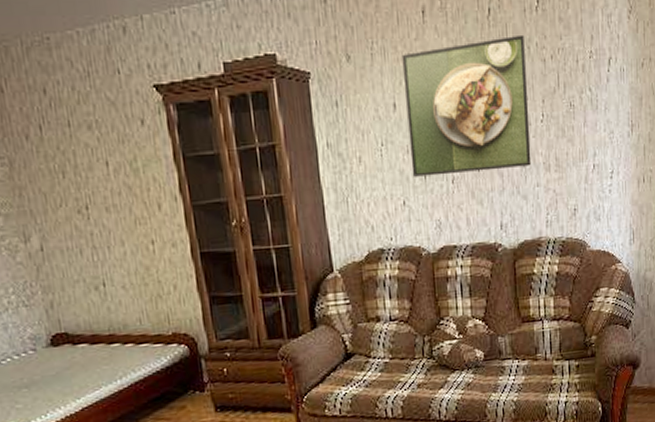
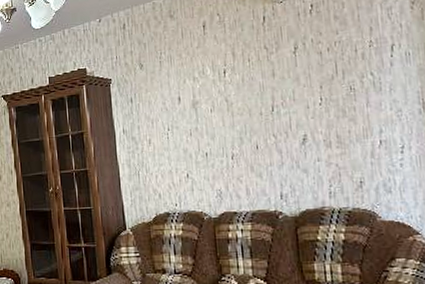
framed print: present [401,34,532,177] -> none [185,34,311,154]

